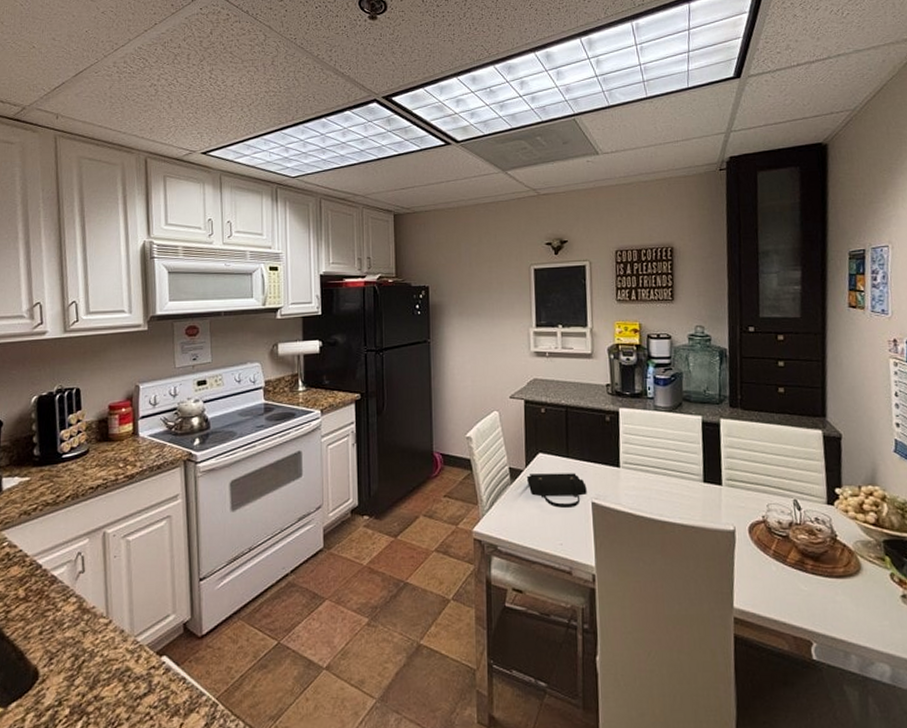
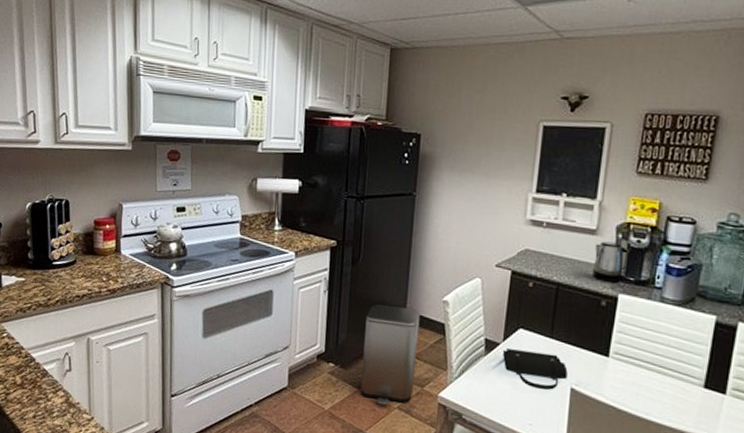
pedal bin: none [396,448,449,551] -> present [360,304,421,406]
kettle: none [593,362,622,400] -> present [591,241,630,284]

